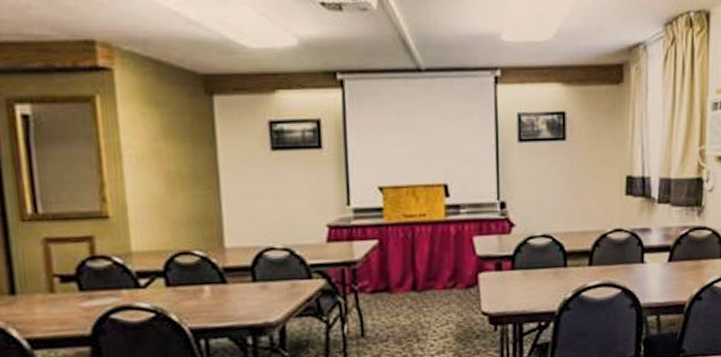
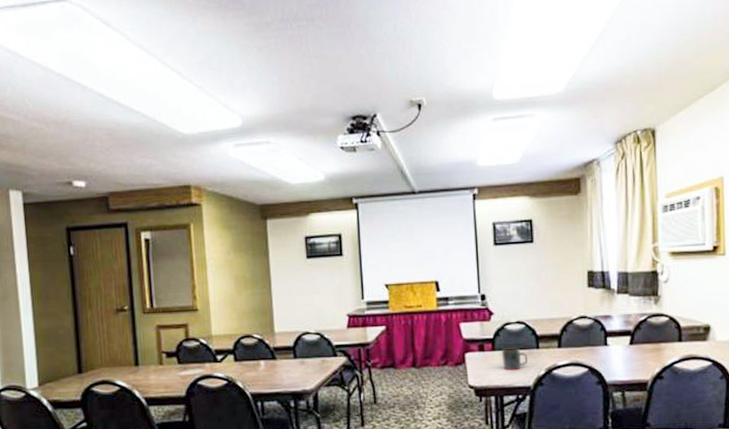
mug: none [522,266,553,294] -> present [501,347,528,371]

